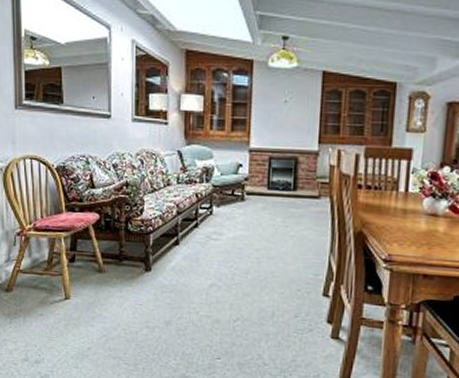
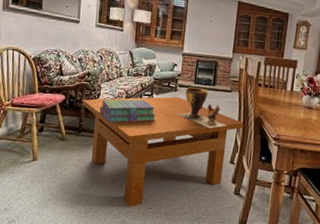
table: none [121,208,341,358] -> present [82,96,245,208]
stack of books: none [144,214,218,247] -> present [99,99,156,123]
clay pot: none [247,194,315,250] -> present [177,87,226,129]

